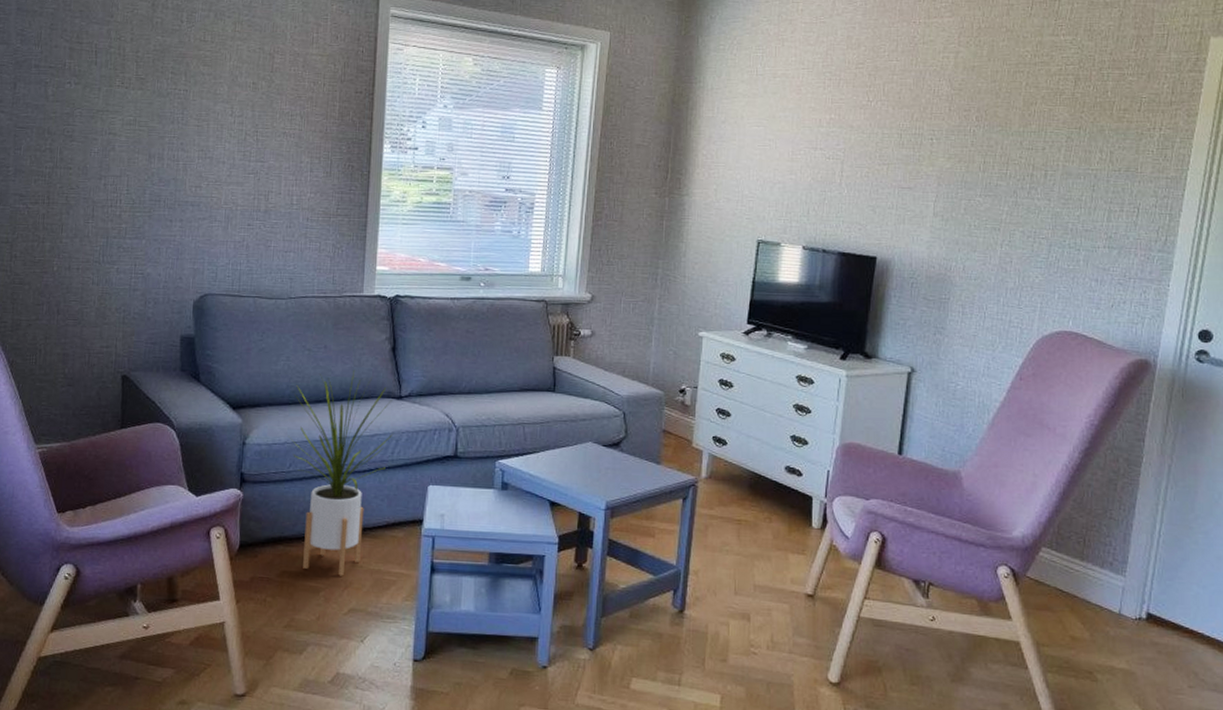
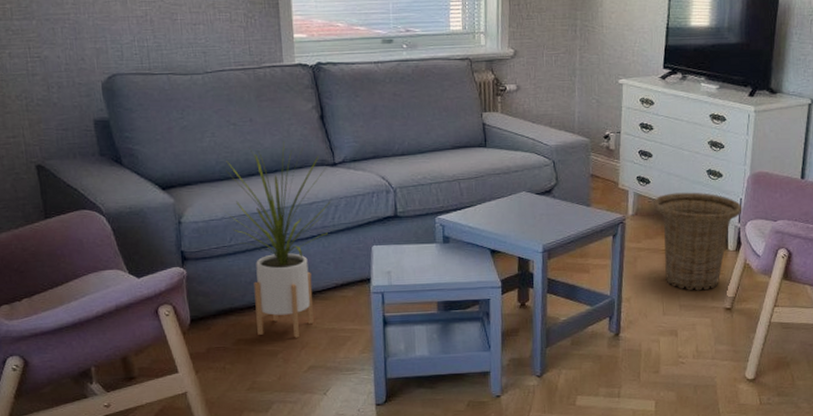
basket: none [730,457,830,571] -> present [654,192,742,291]

